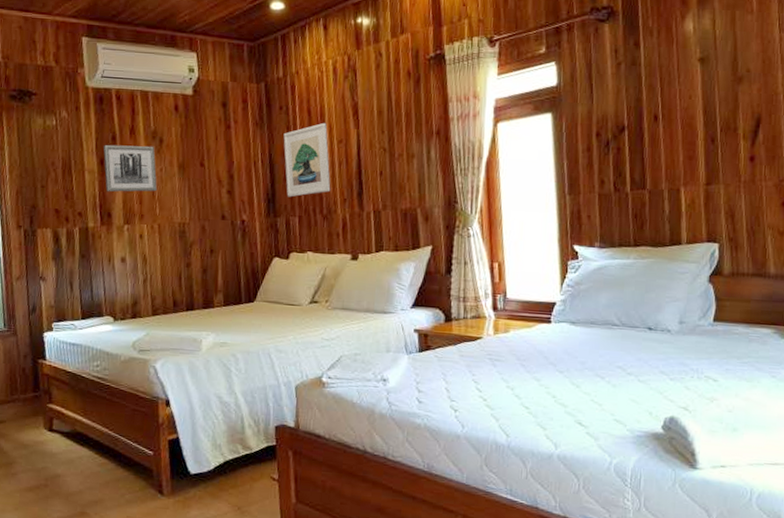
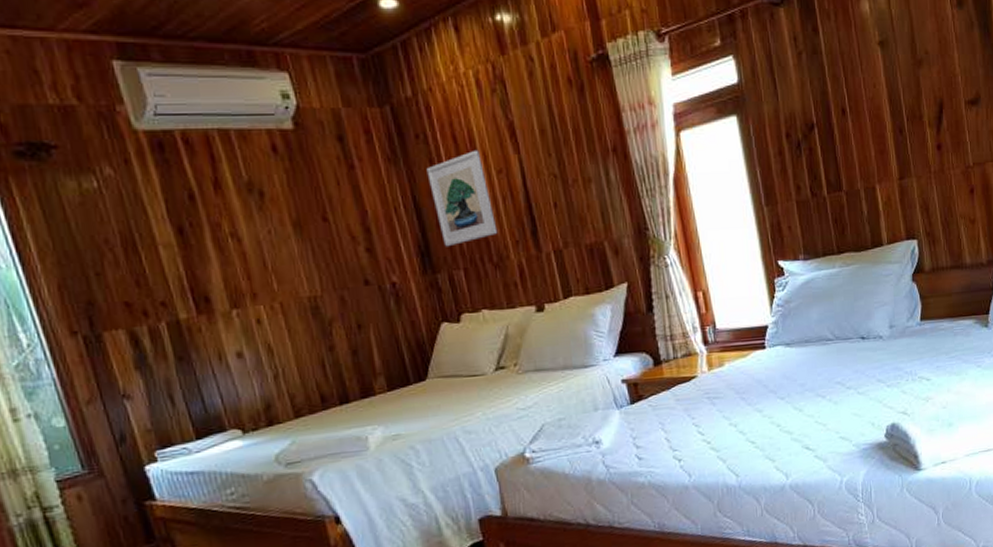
wall art: present [103,144,157,192] -> none [177,202,268,270]

